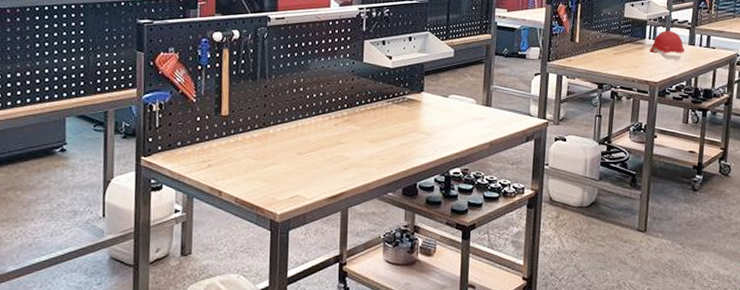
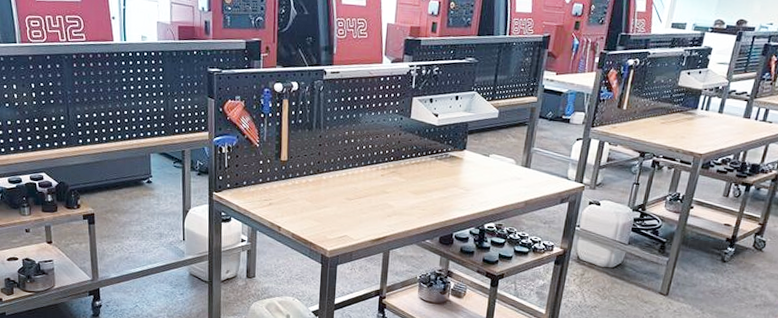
hard hat: present [649,31,685,61] -> none [699,102,739,134]

